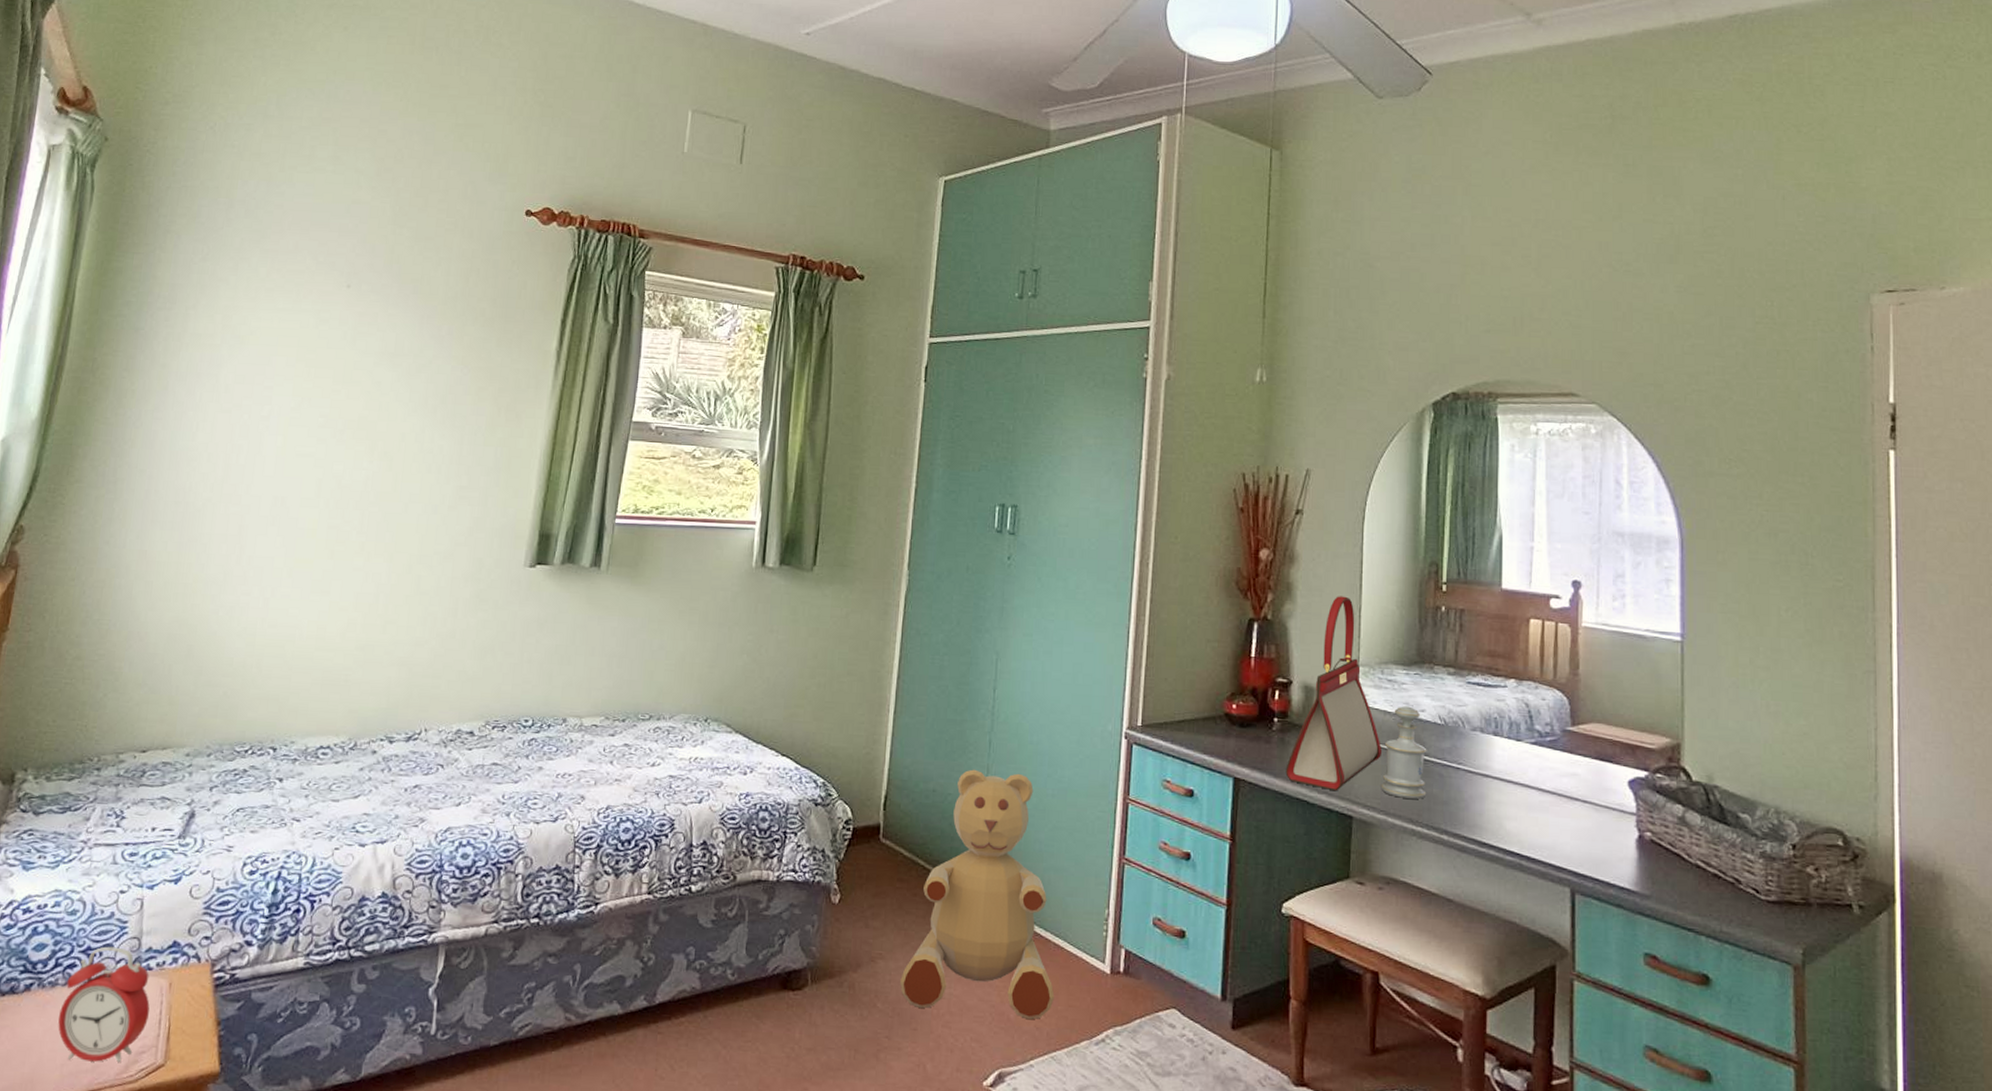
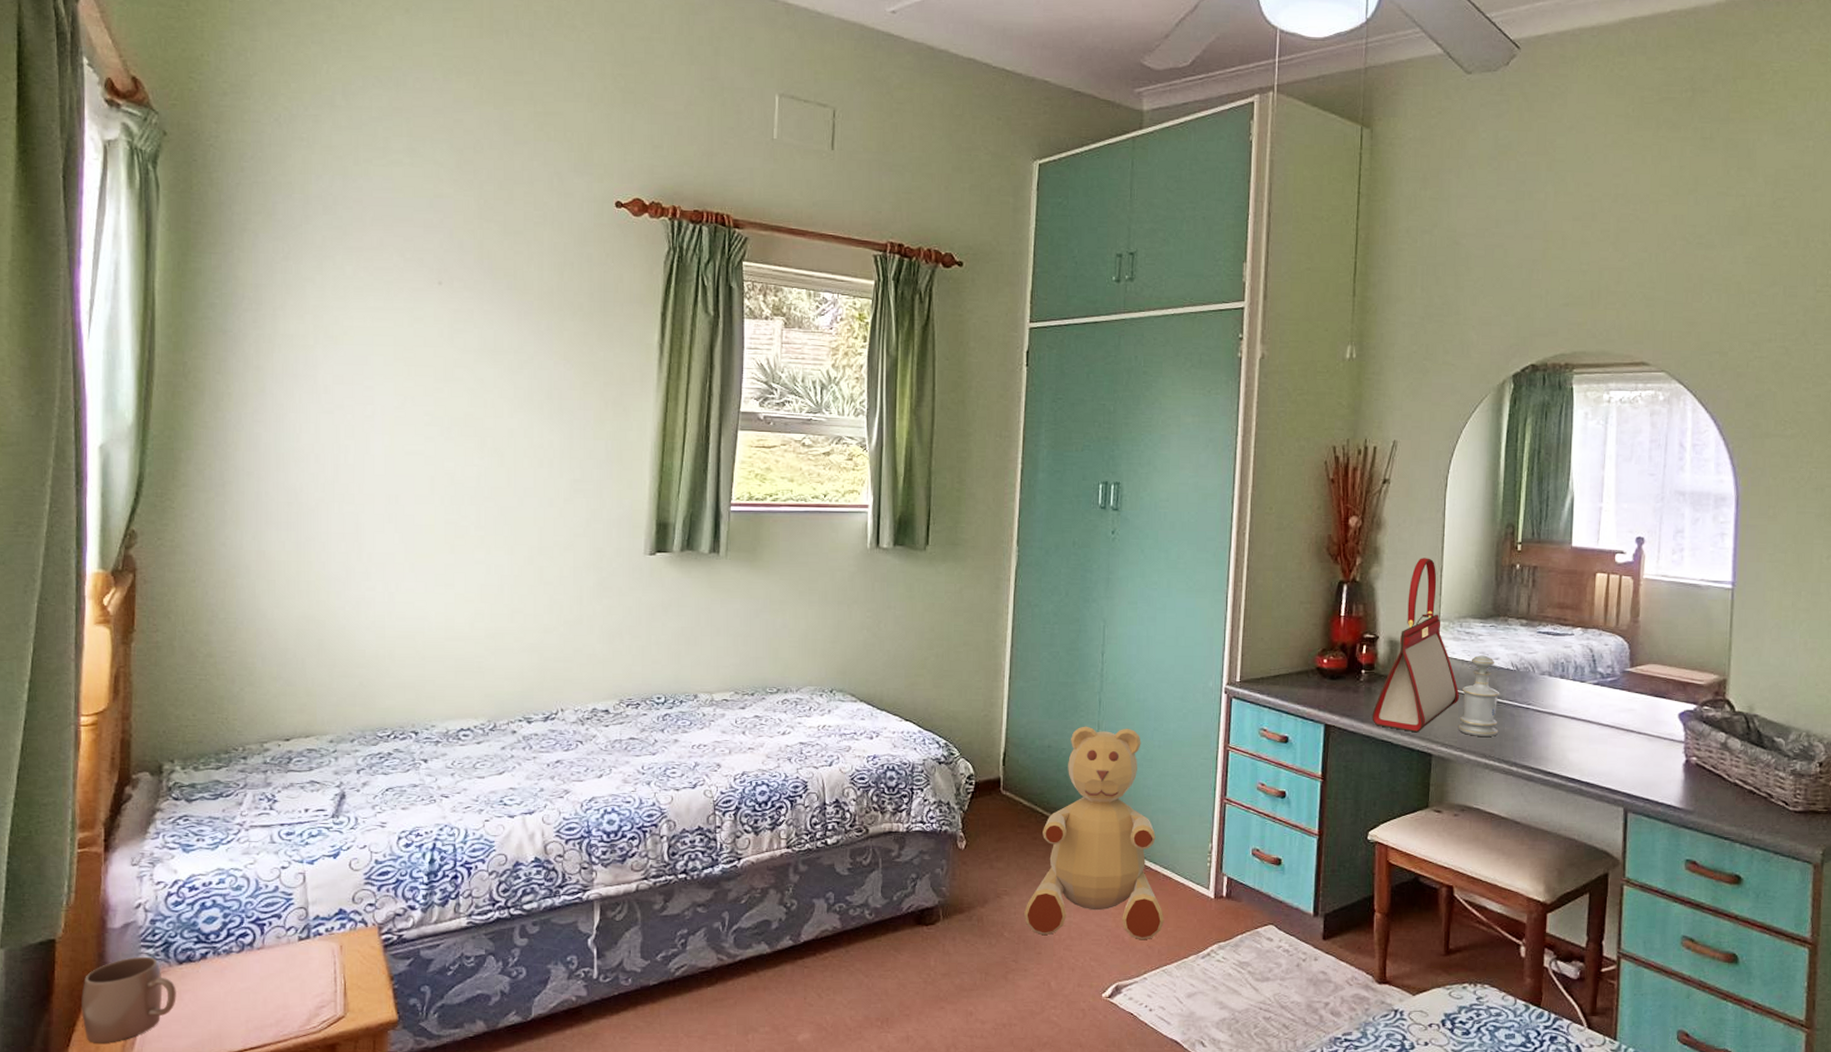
alarm clock: present [58,946,150,1063] -> none [238,916,324,1017]

